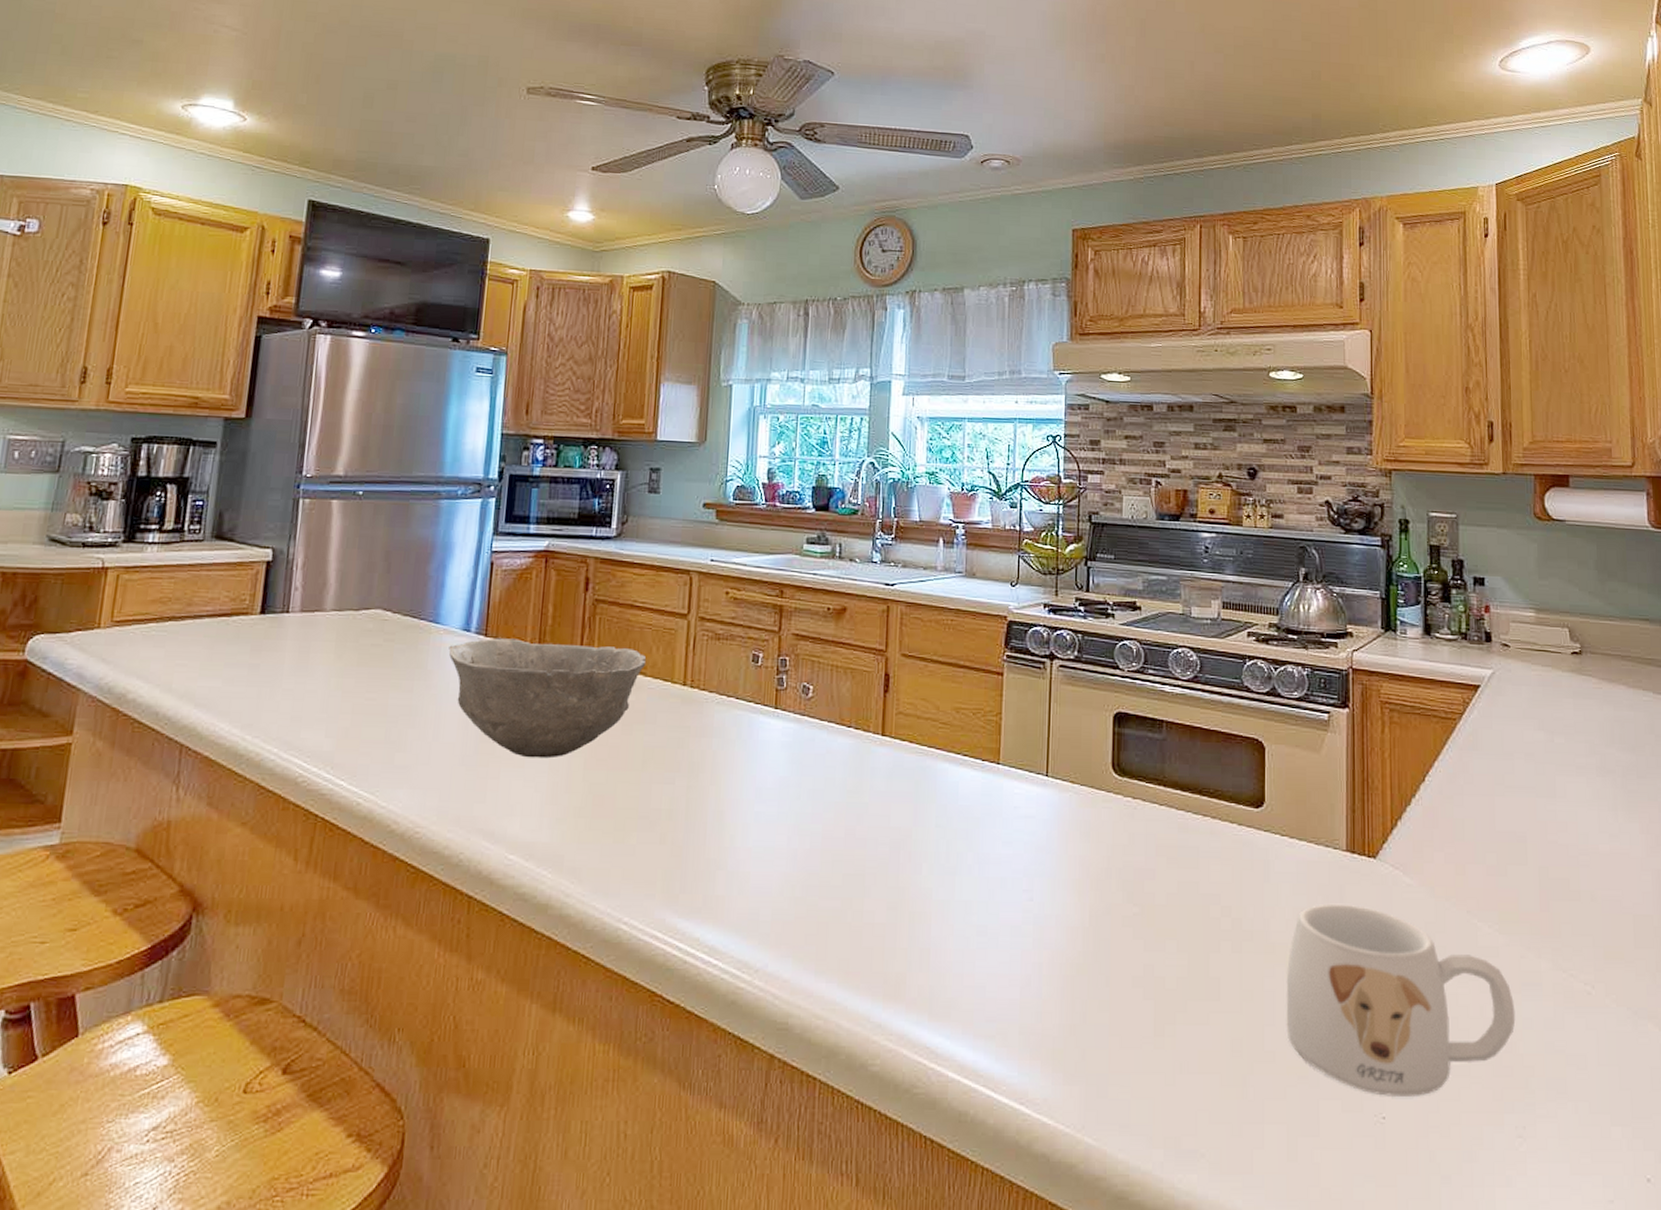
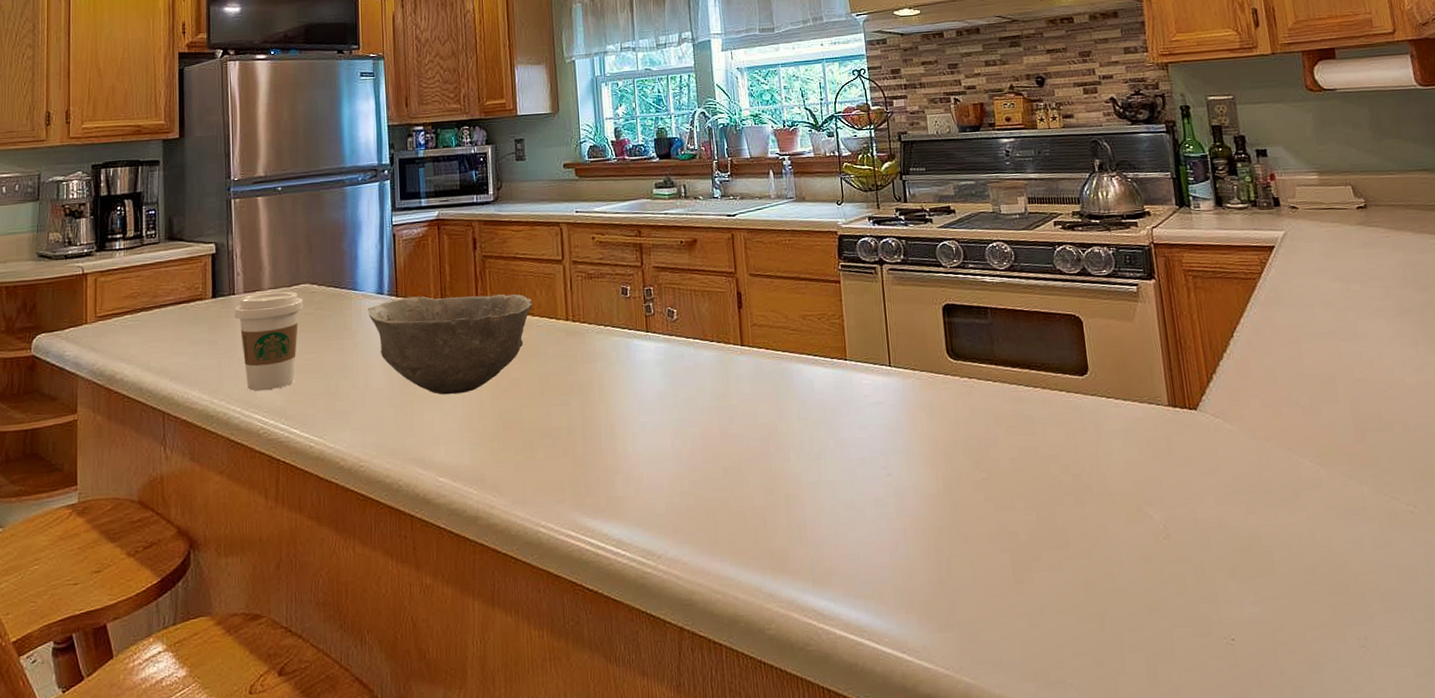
coffee cup: none [284,614,373,732] -> present [234,291,304,392]
mug: present [1286,903,1516,1096] -> none [1127,453,1346,620]

